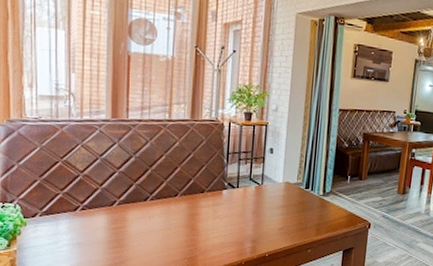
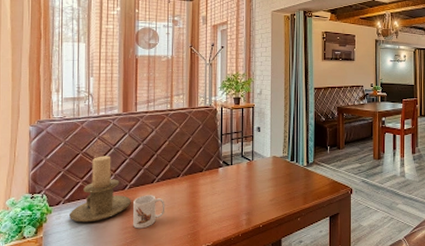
candle holder: none [48,166,120,239] -> present [70,156,131,223]
mug: none [122,213,160,249] -> present [133,195,165,229]

